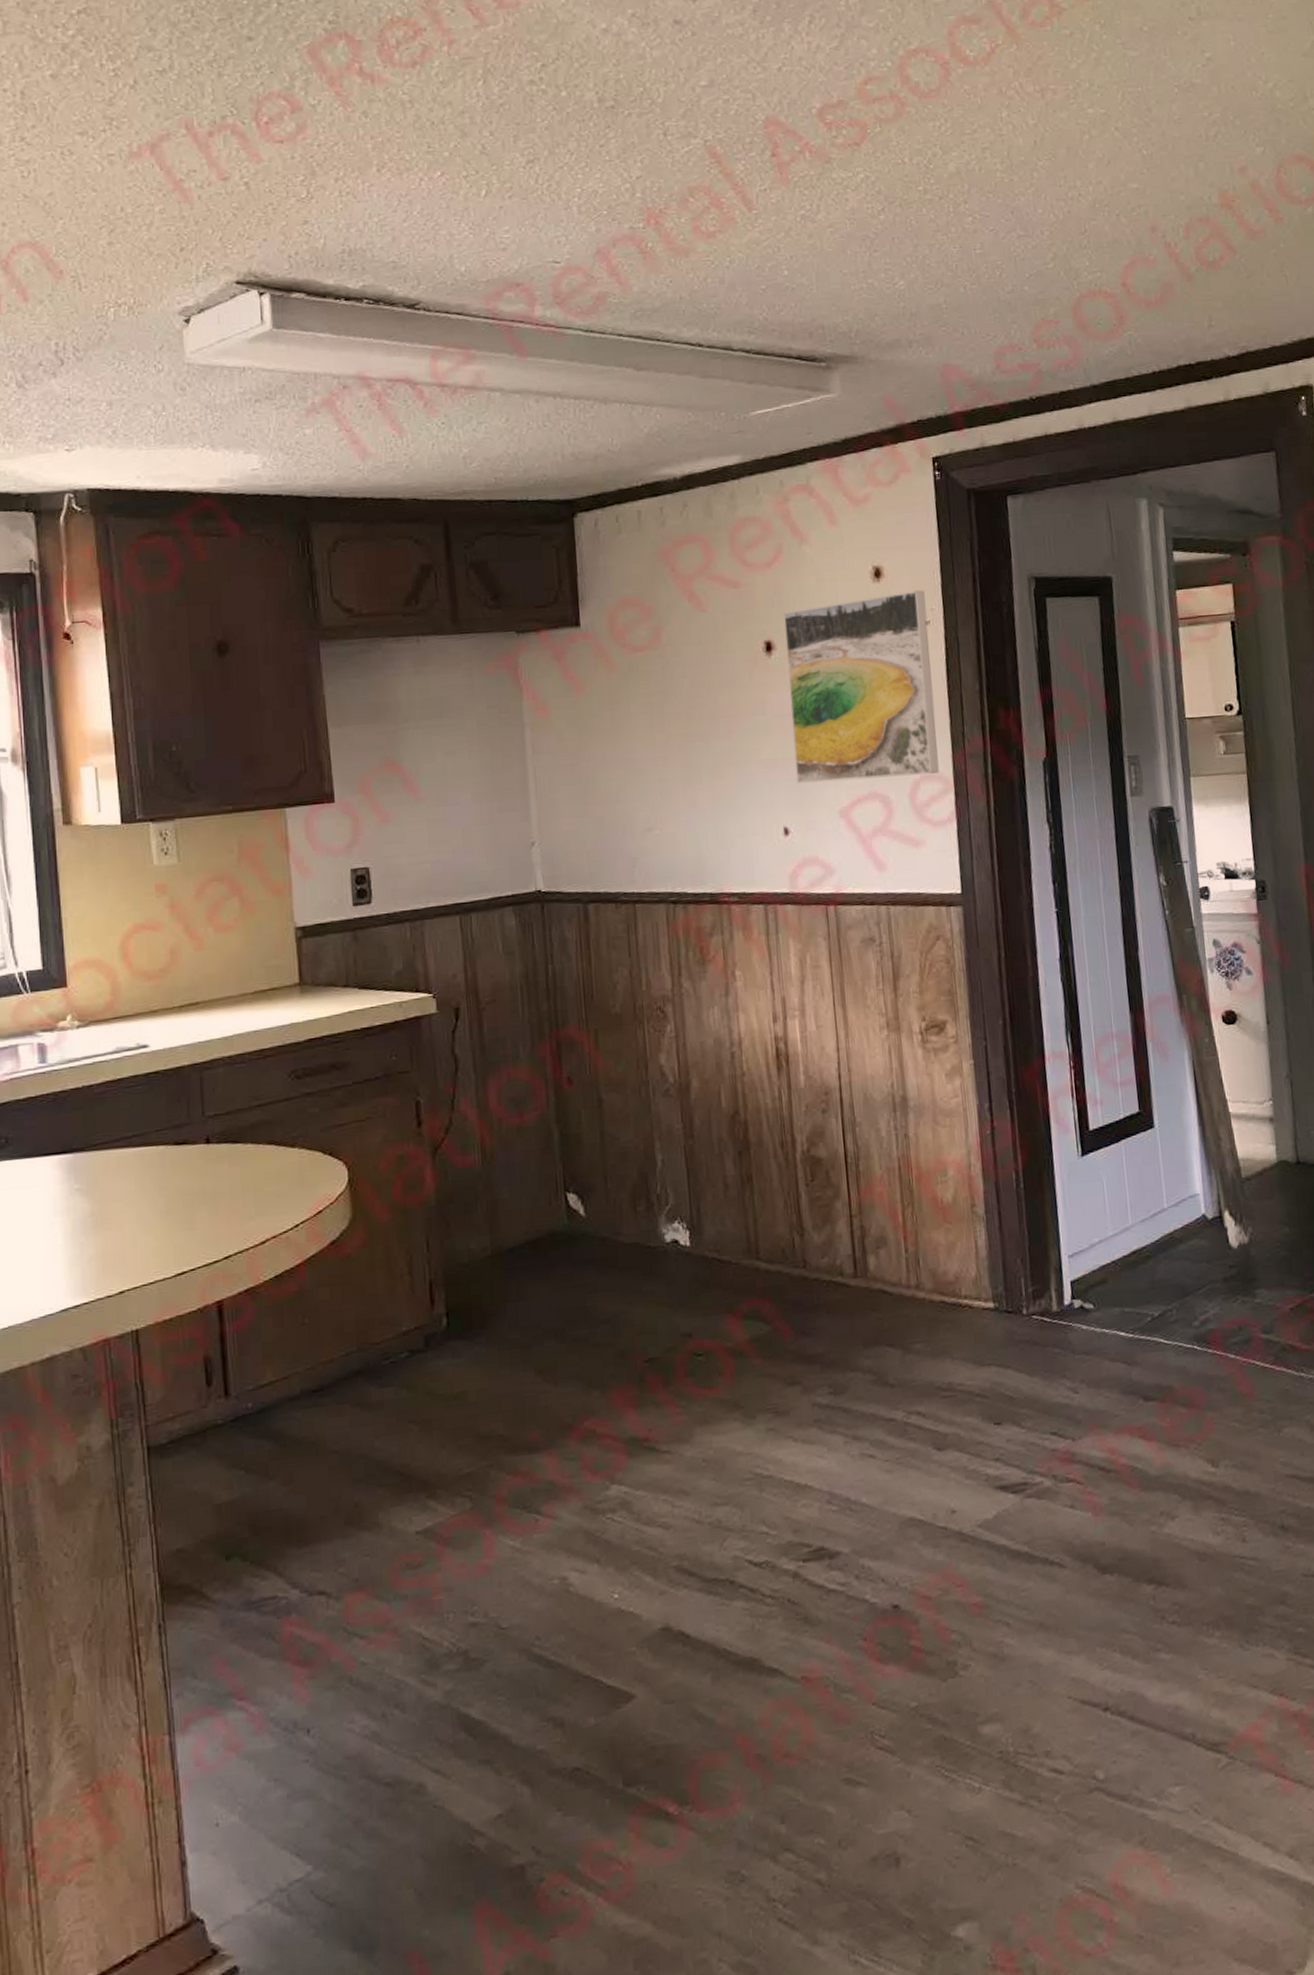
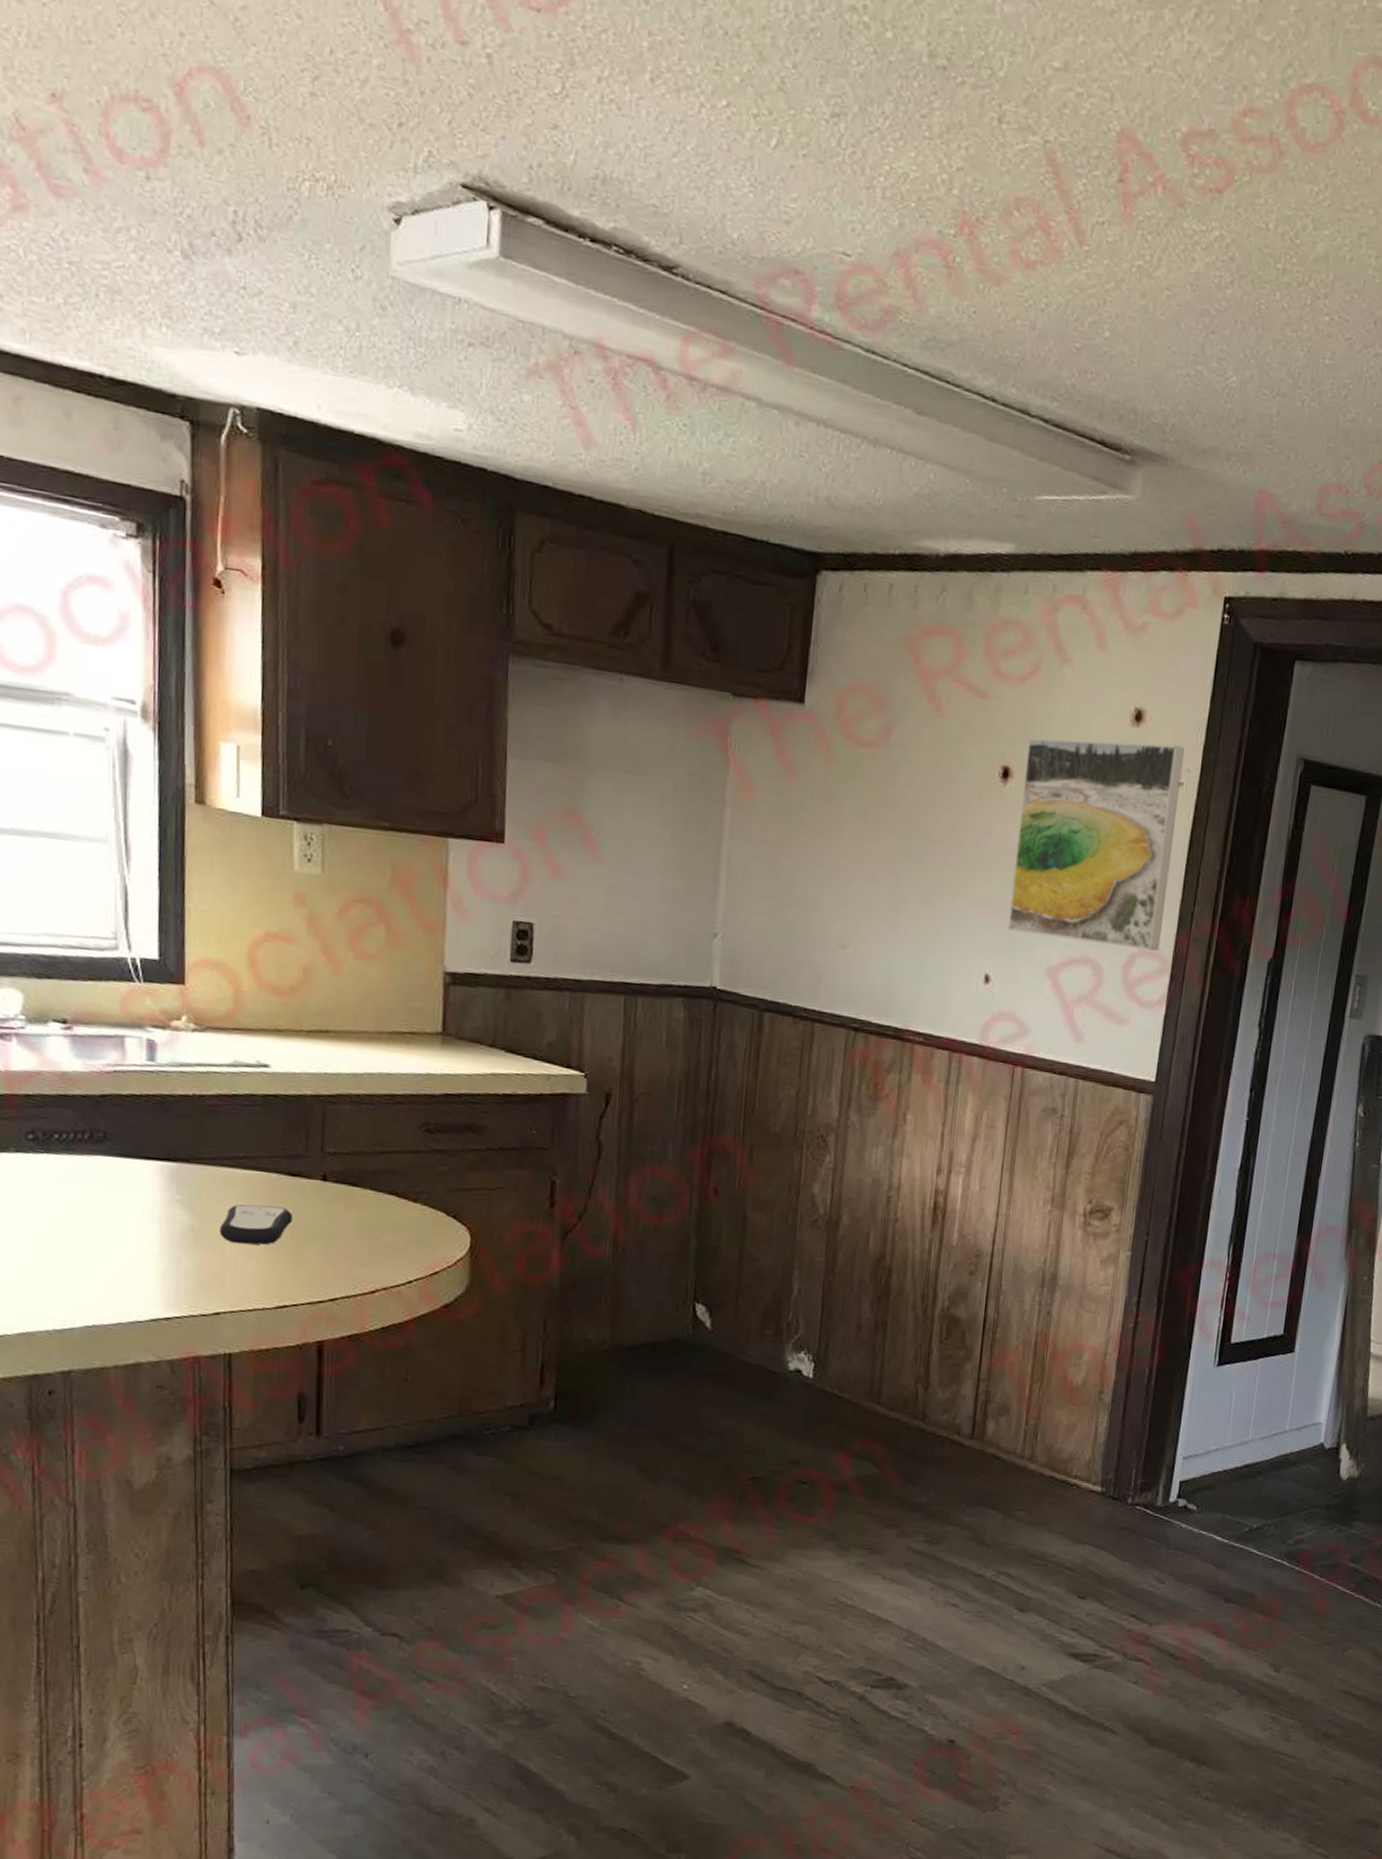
remote control: none [117,1176,183,1221] -> present [220,1204,294,1245]

